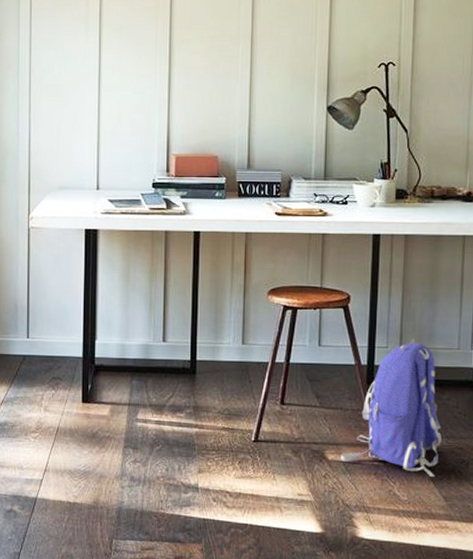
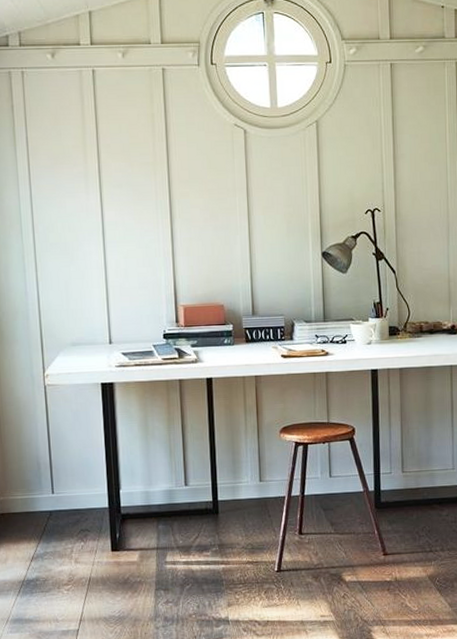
backpack: present [340,339,442,477] -> none [356,463,444,587]

